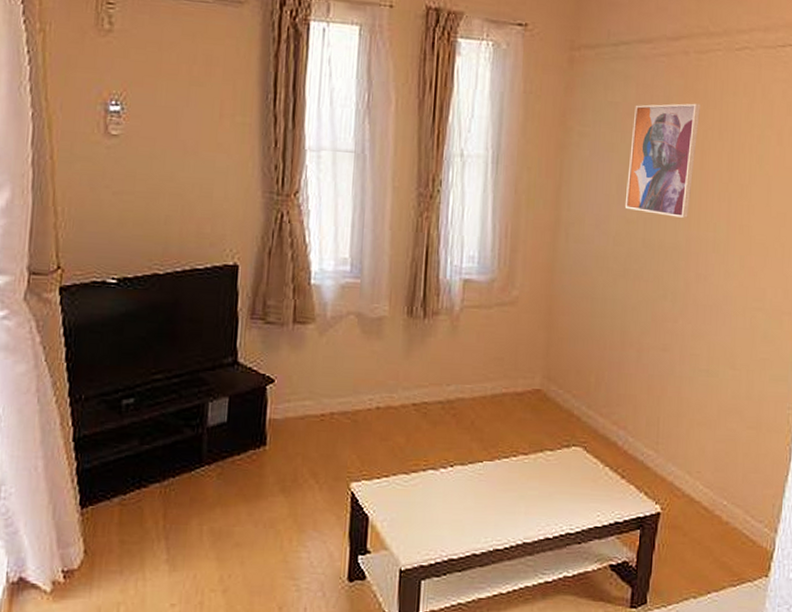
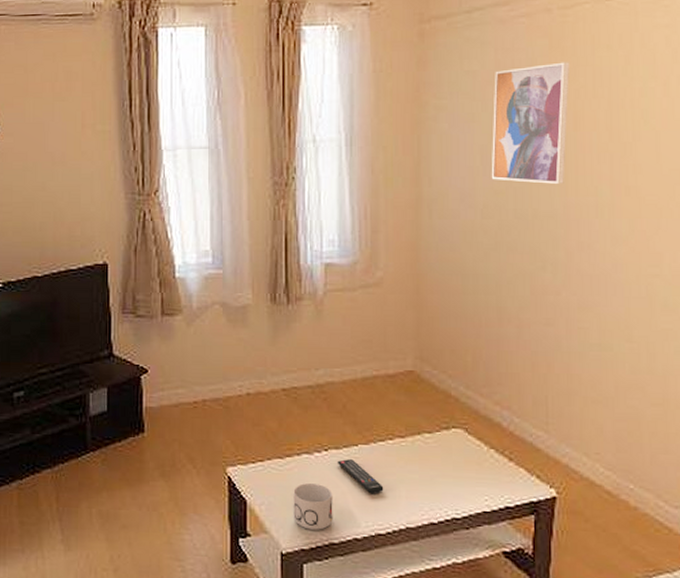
mug: none [415,499,455,546] -> present [293,483,333,530]
remote control: none [461,475,505,510] -> present [337,459,384,495]

